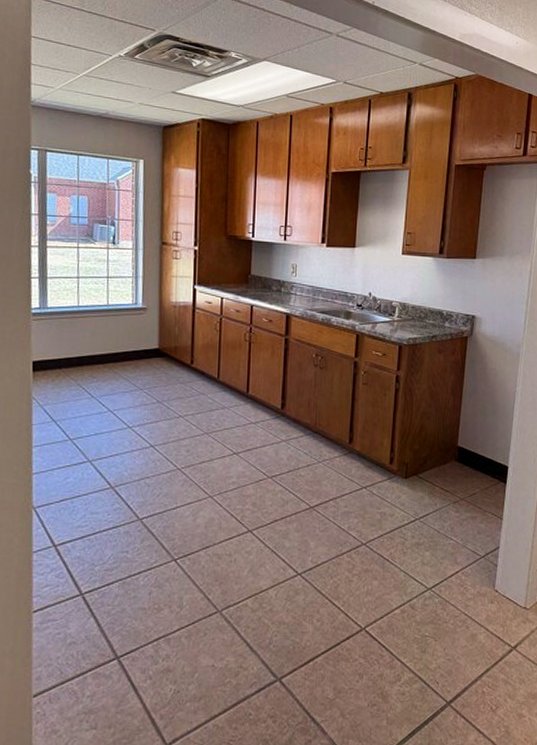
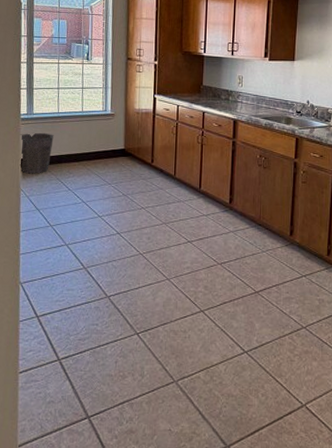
waste bin: none [31,329,73,379] -> present [20,132,54,174]

